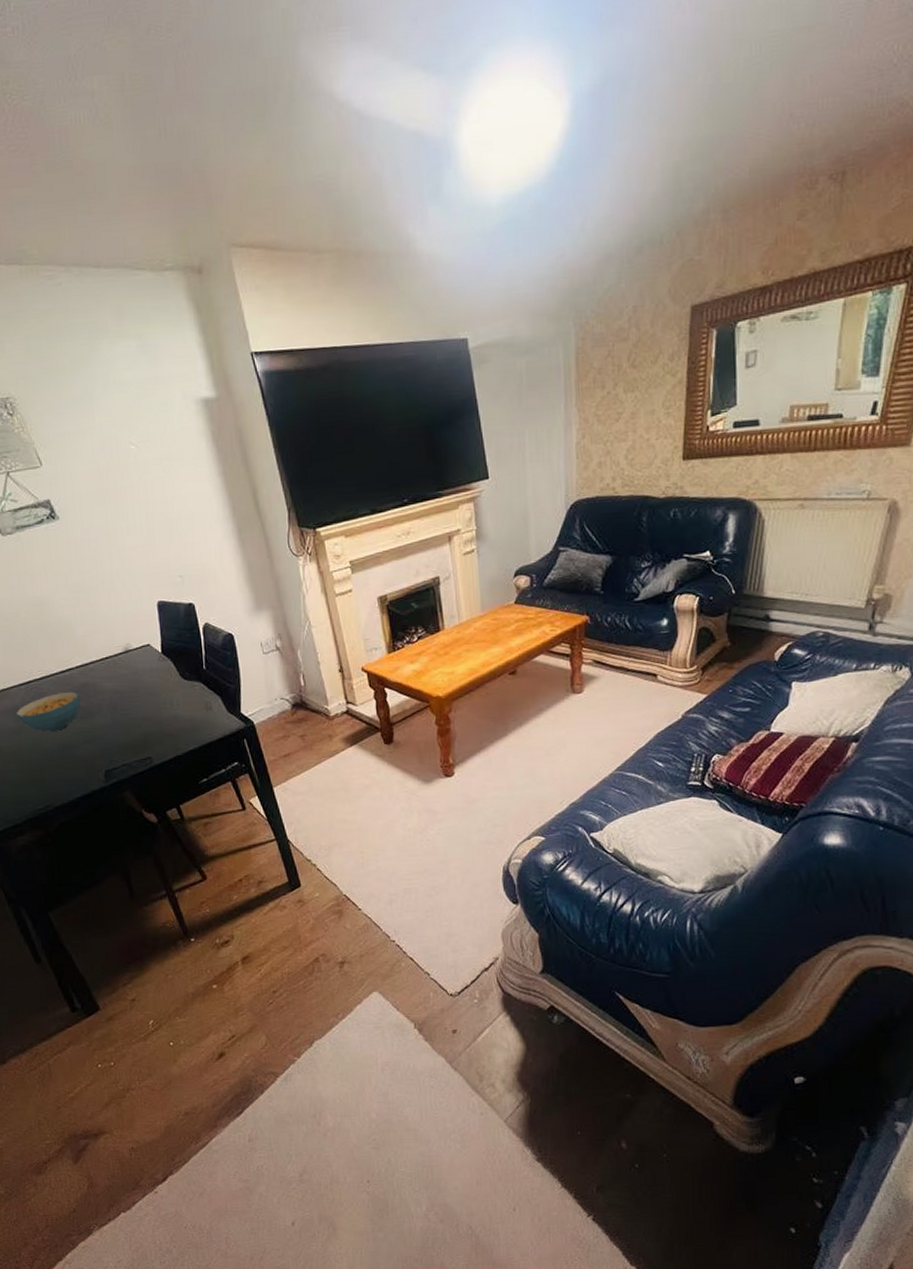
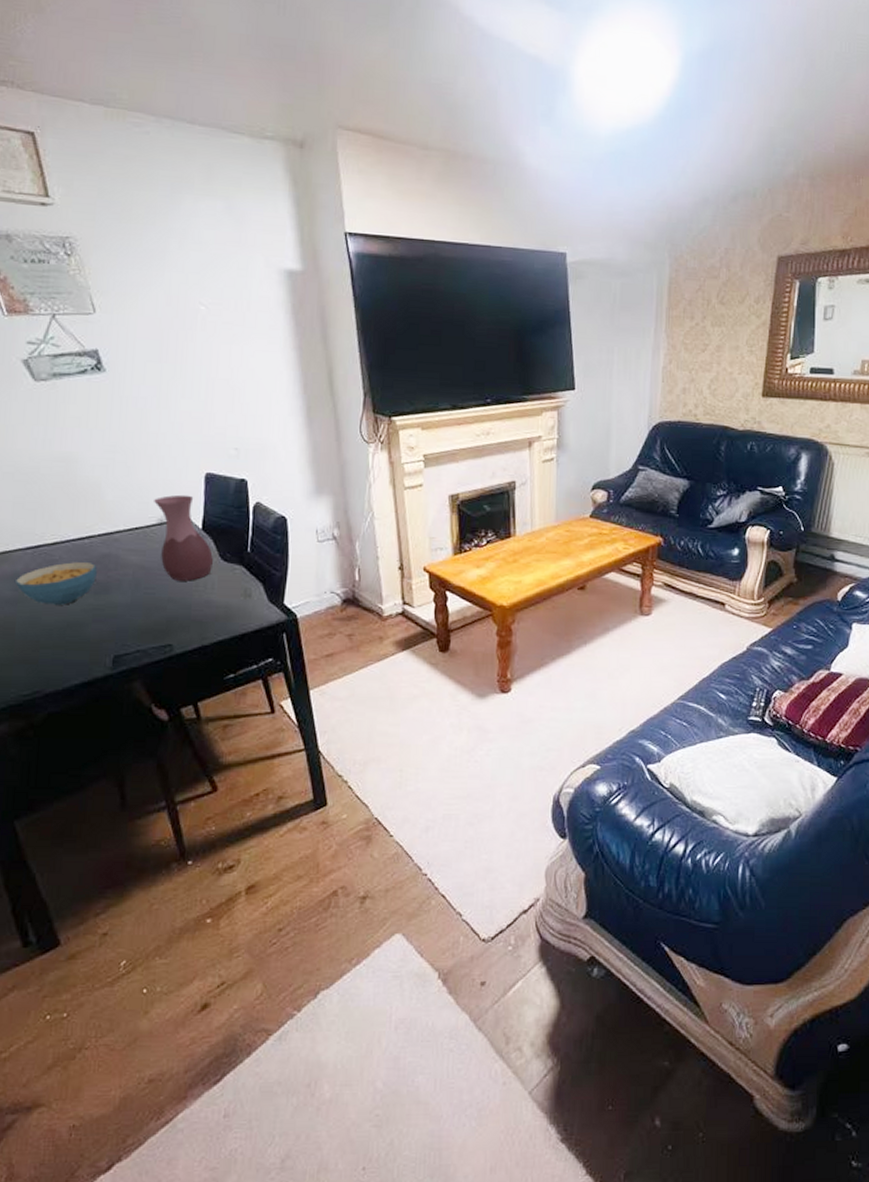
vase: none [117,623,176,701] -> present [154,494,214,581]

